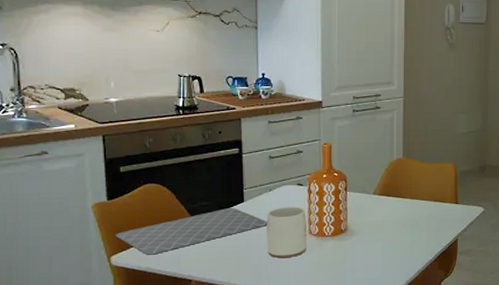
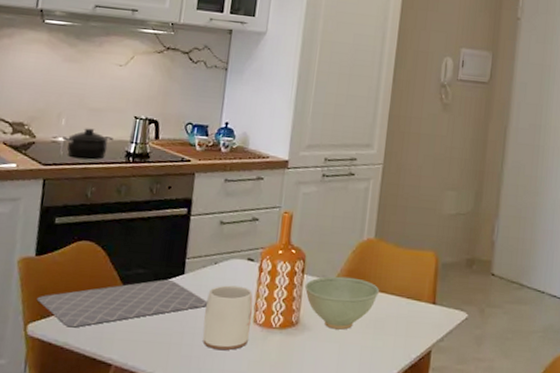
saucepan: none [114,88,162,115] -> present [62,128,113,160]
bowl: none [349,190,412,232] -> present [304,276,380,330]

